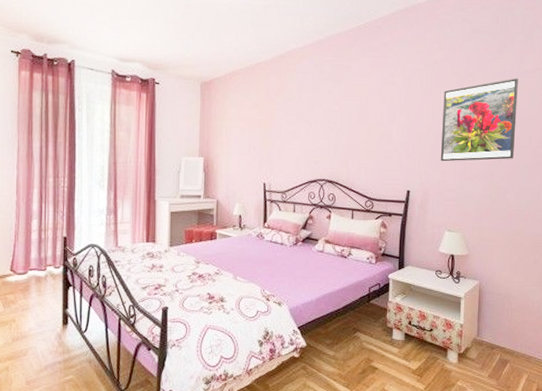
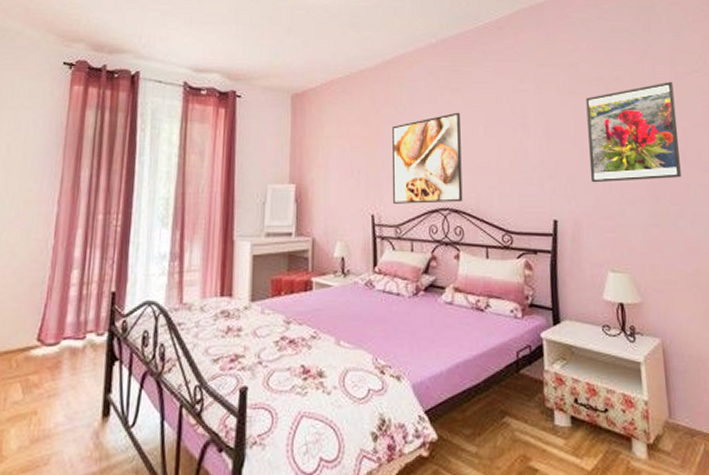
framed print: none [280,101,339,175] -> present [392,112,463,204]

